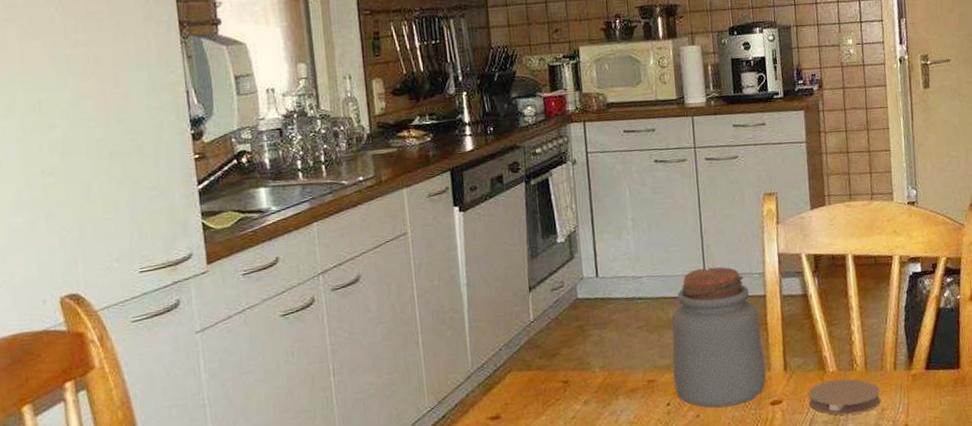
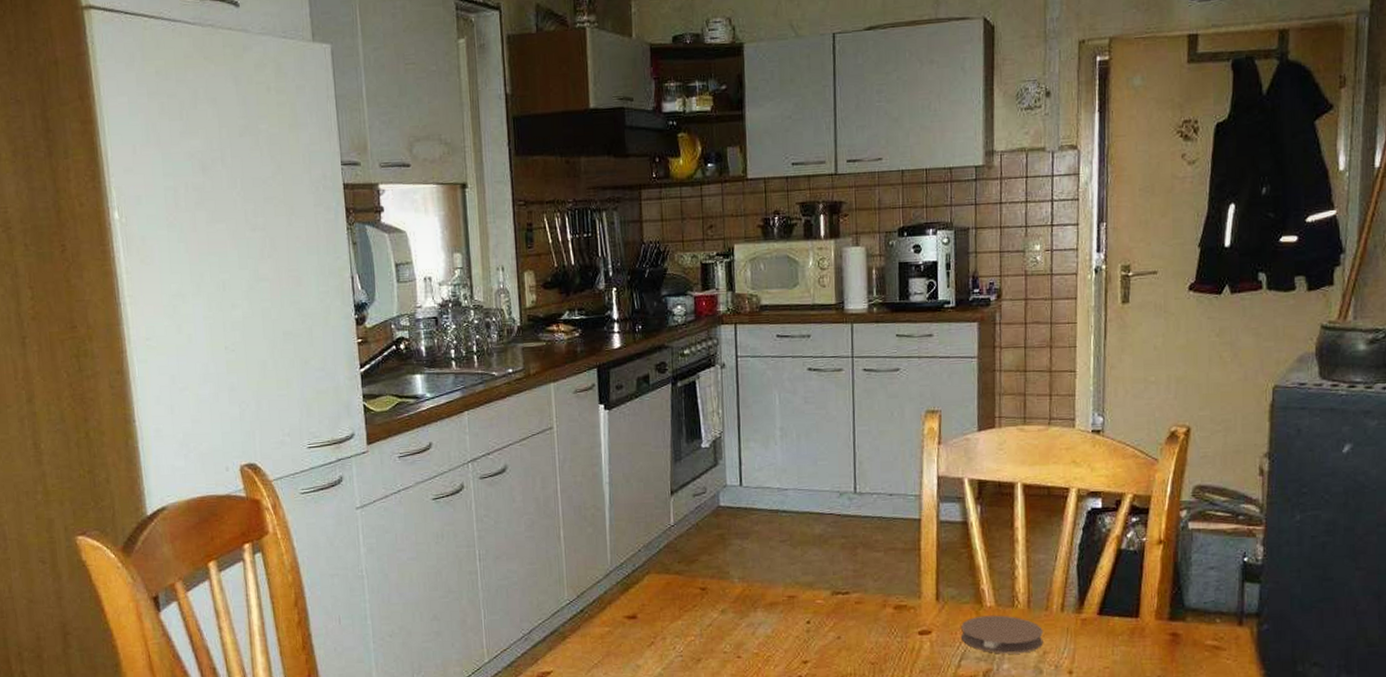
jar: present [671,266,767,408] -> none [815,485,916,632]

